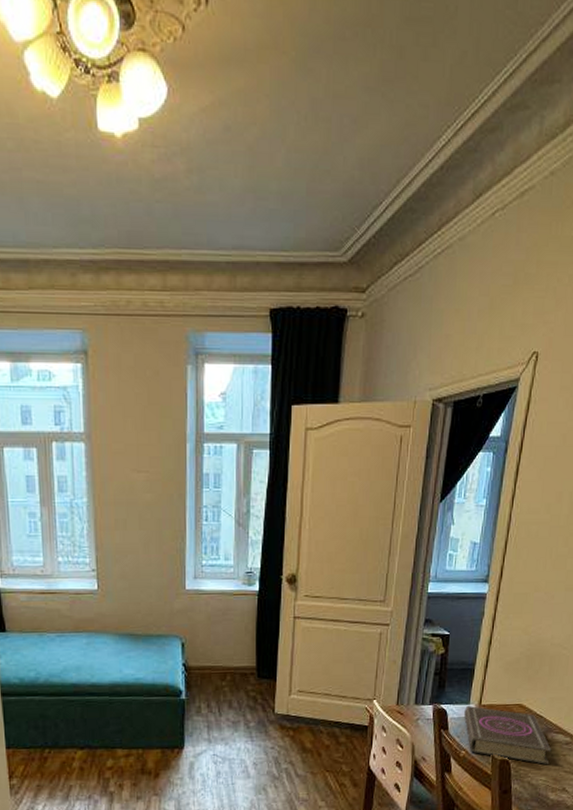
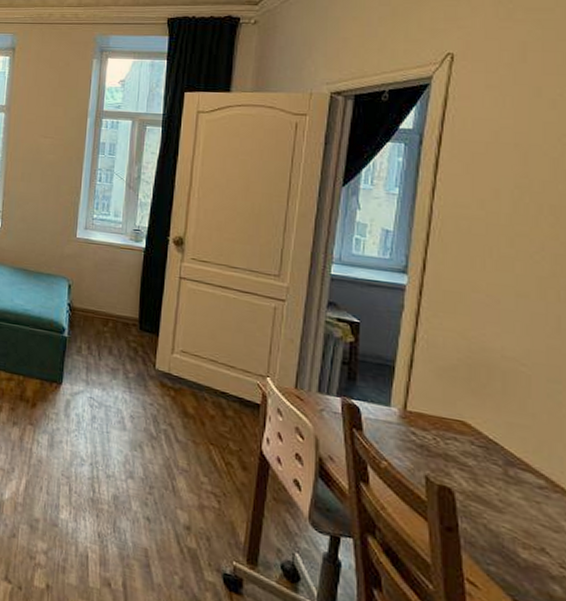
book: present [464,706,552,764] -> none [384,408,517,509]

